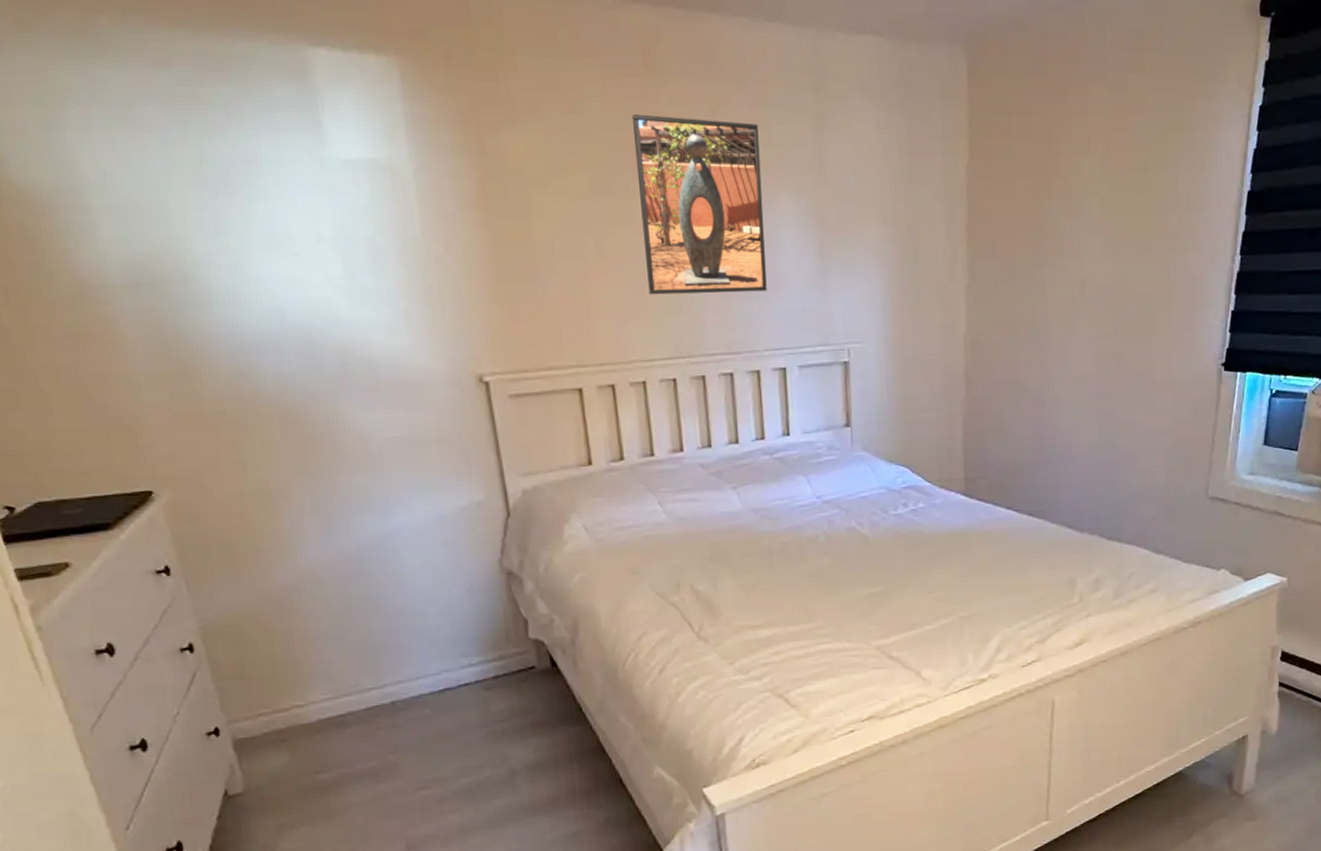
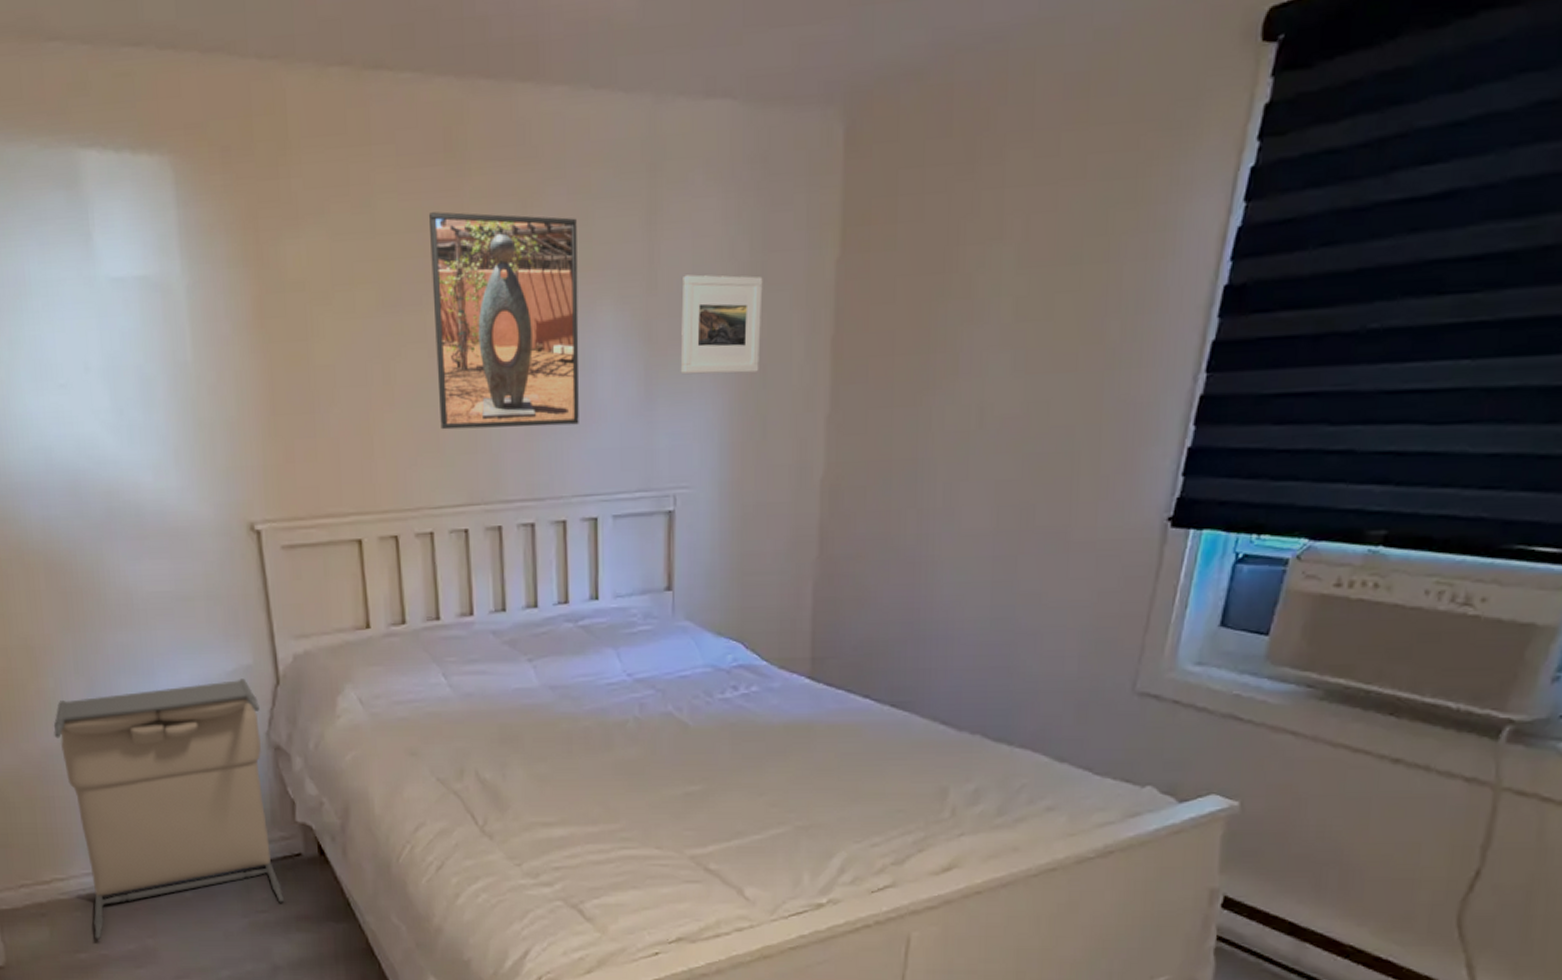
laundry hamper: none [290,513,521,760] -> present [53,678,285,940]
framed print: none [847,172,911,252] -> present [680,274,763,375]

